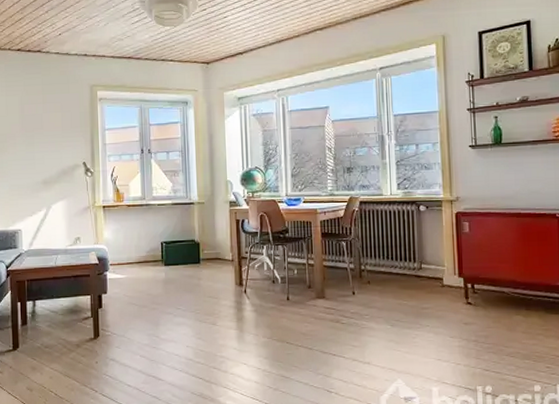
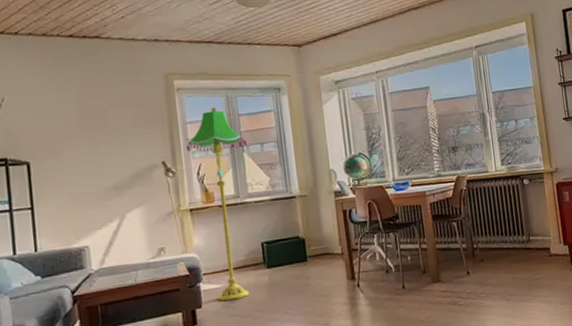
floor lamp: none [104,116,155,291] -> present [186,107,249,301]

